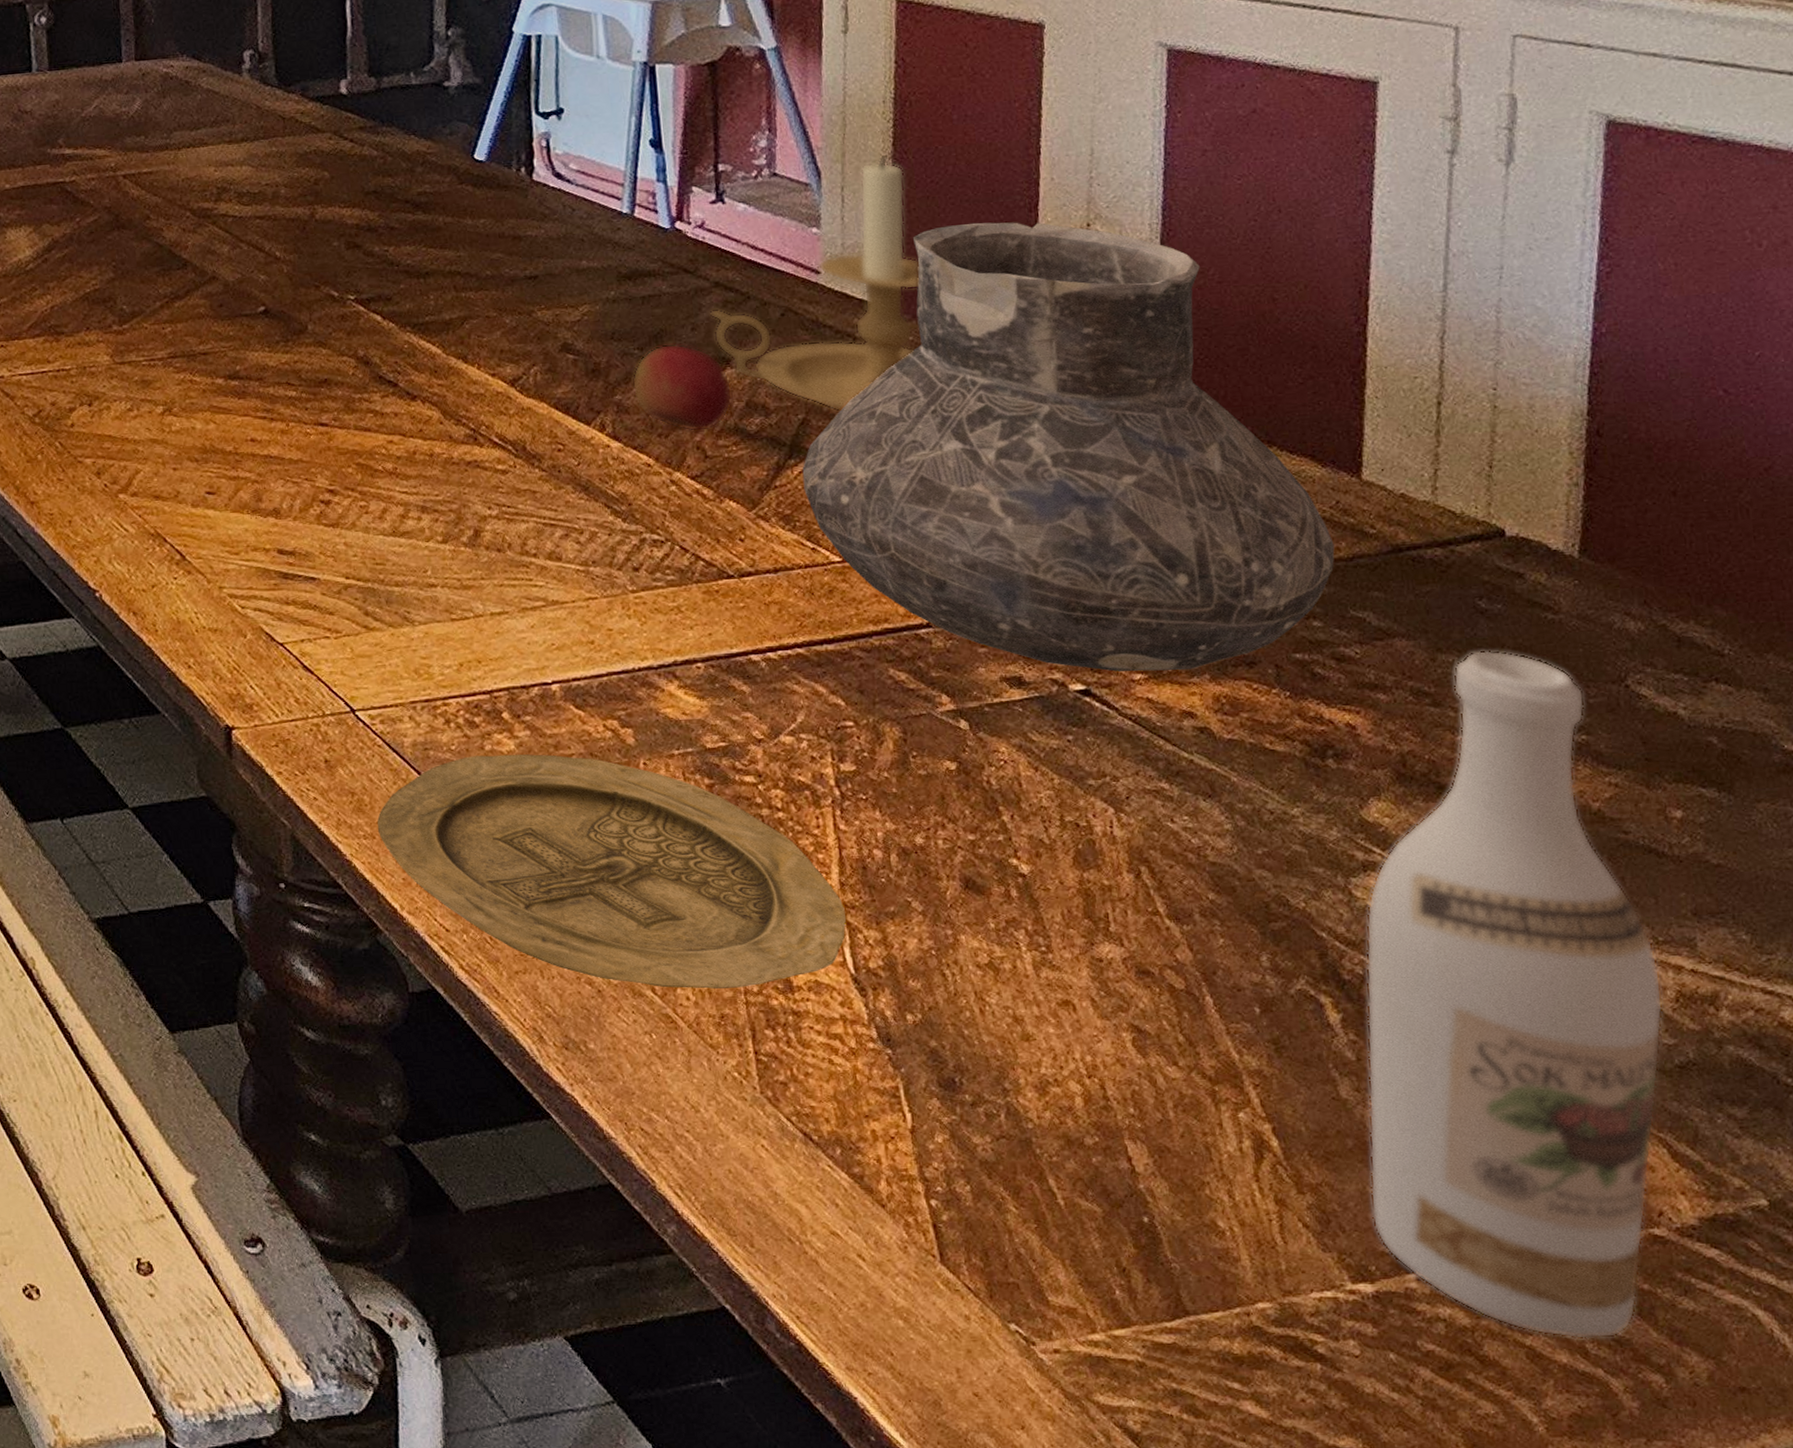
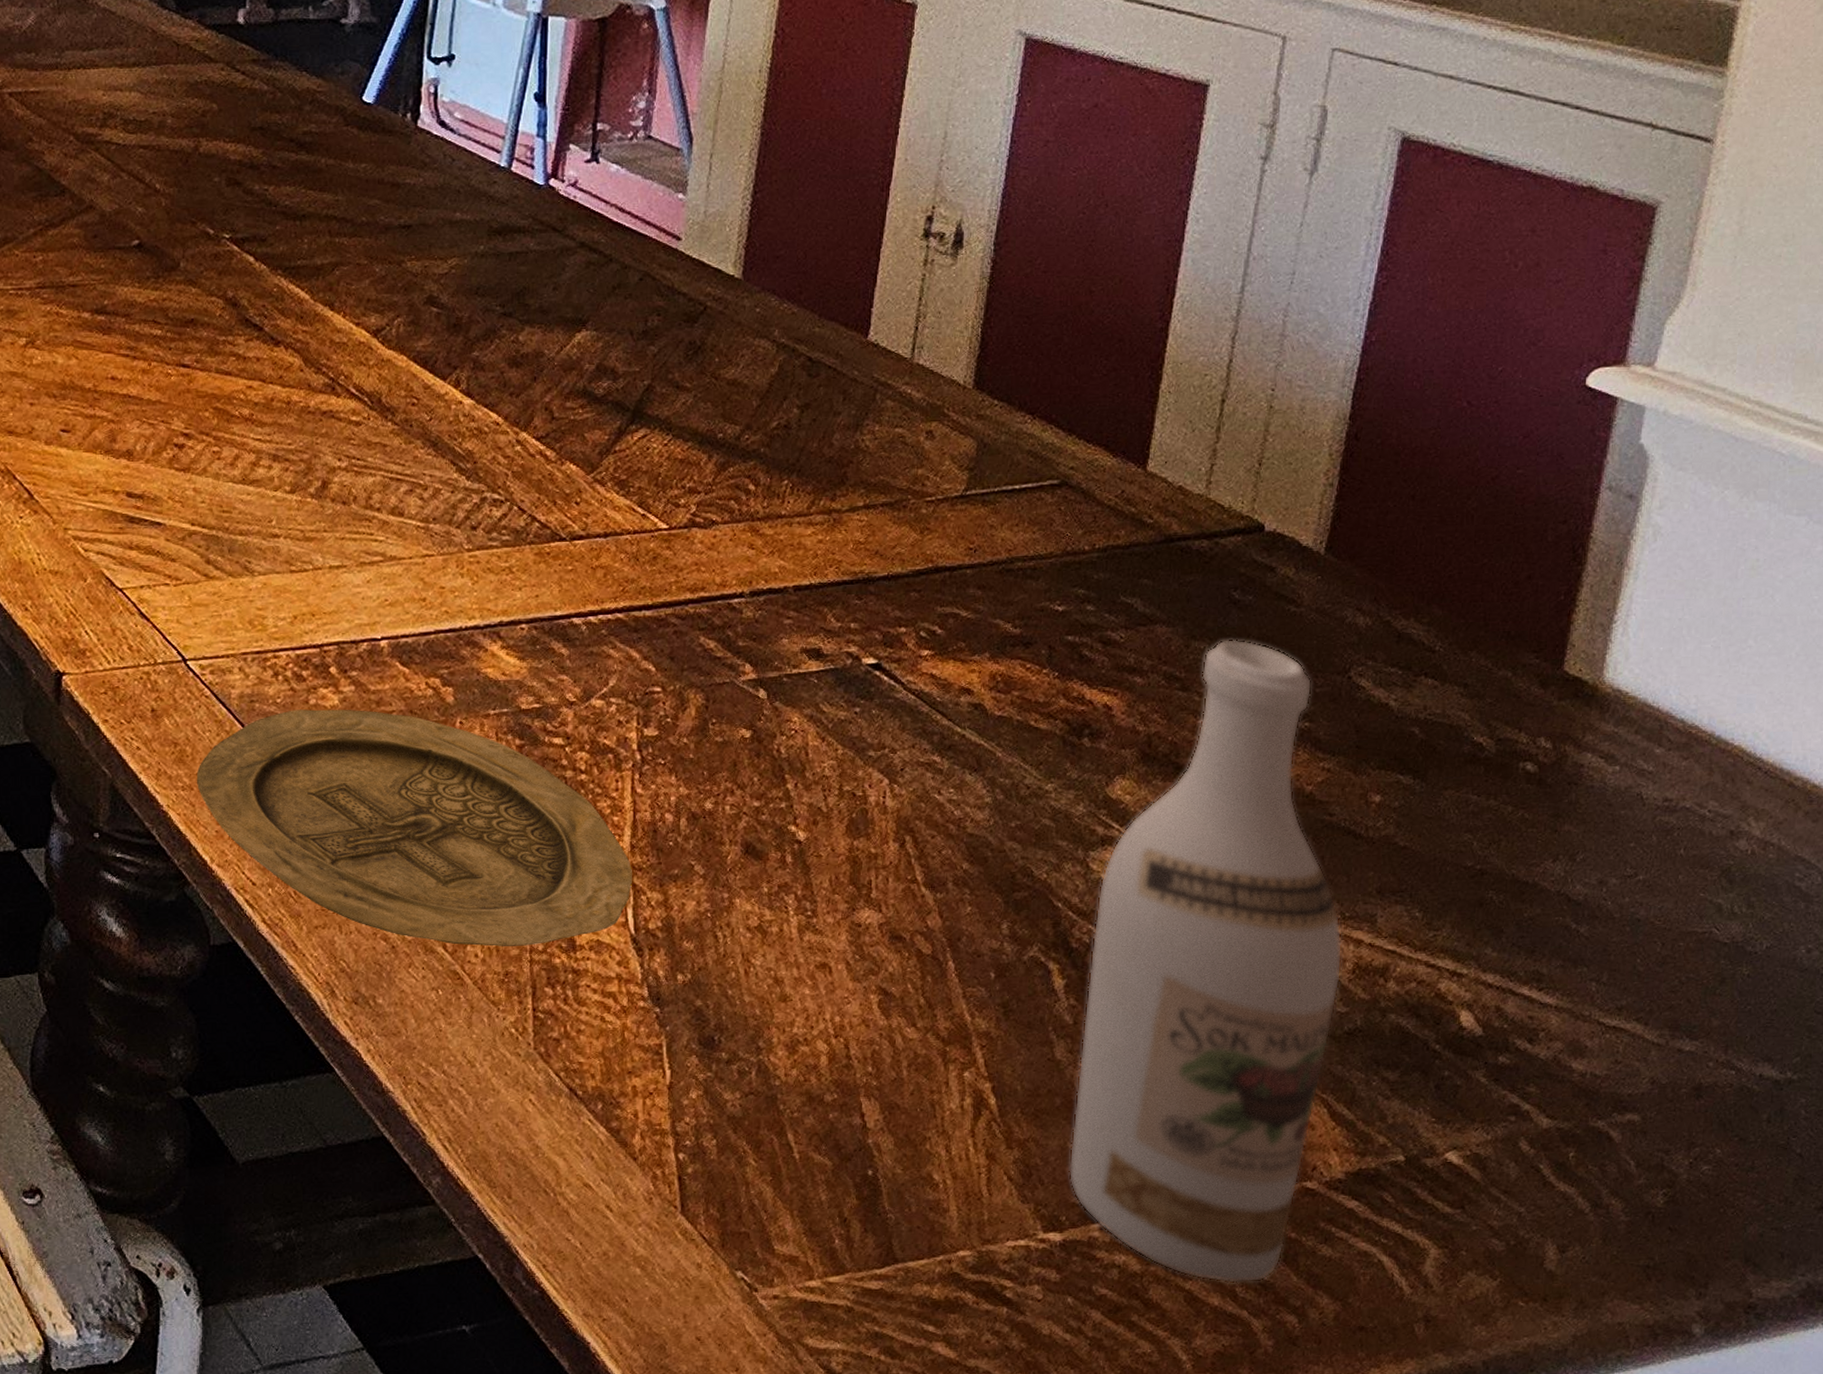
apple: present [631,343,733,432] -> none [490,302,585,393]
candle holder: present [709,154,919,411] -> none [572,124,774,378]
vase: present [802,222,1335,672] -> none [641,199,1115,648]

